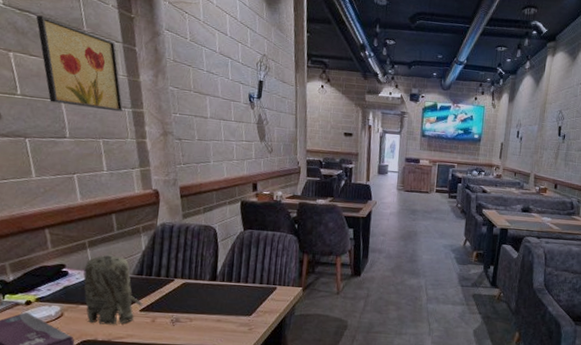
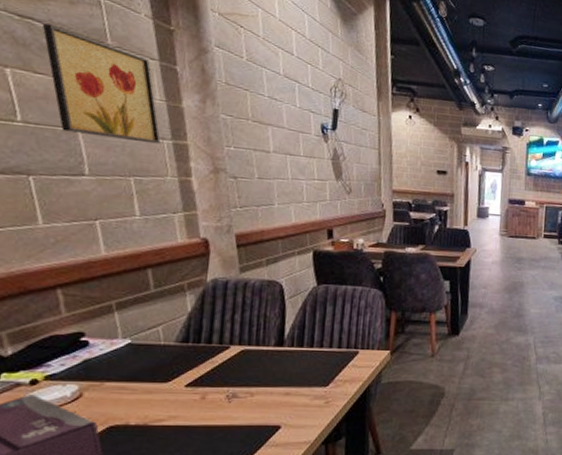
toy elephant: present [83,255,143,325] -> none [109,319,189,405]

